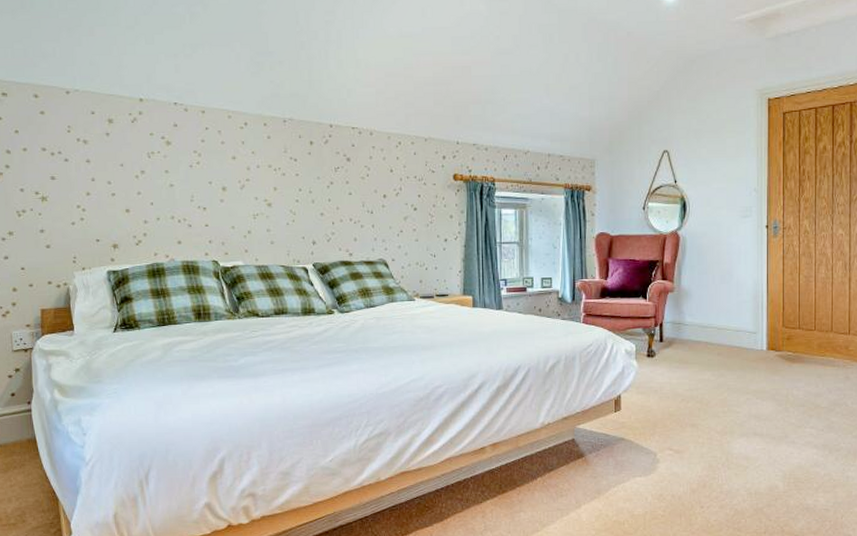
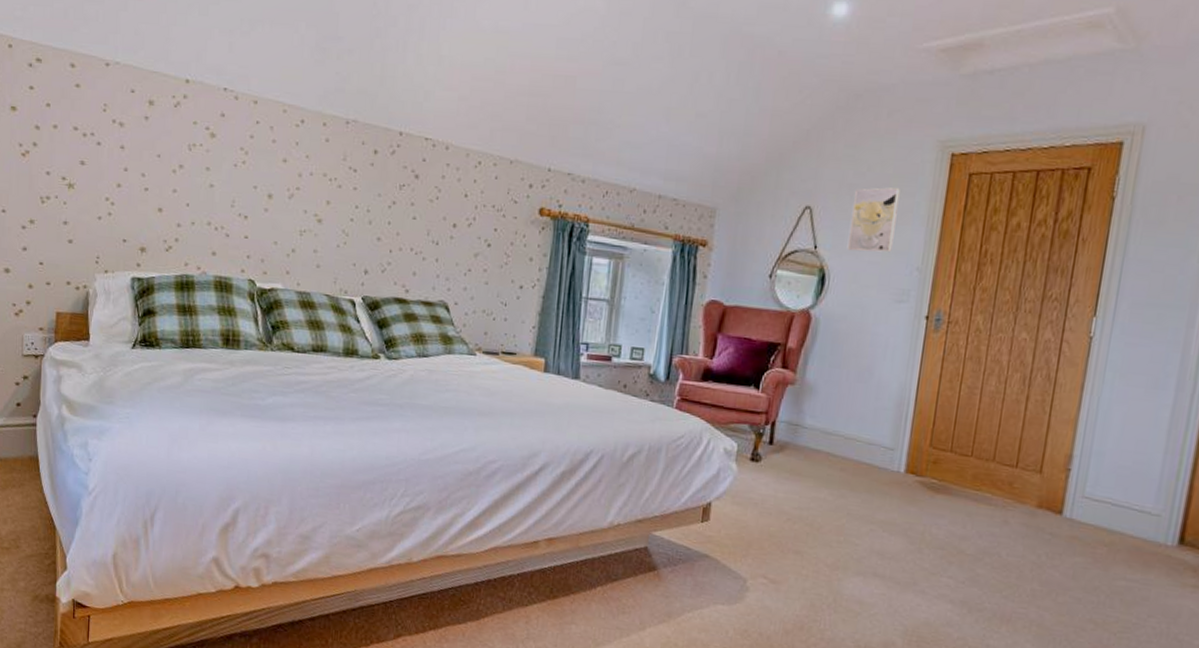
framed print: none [699,129,734,182] -> present [847,187,900,253]

